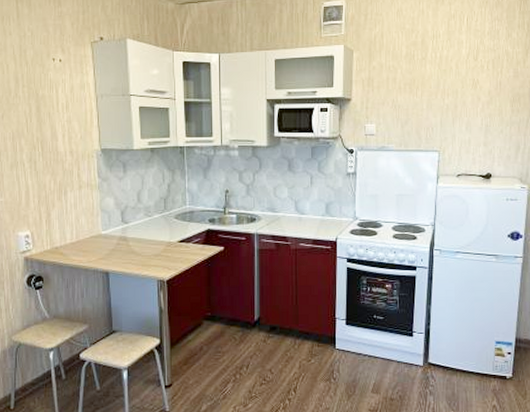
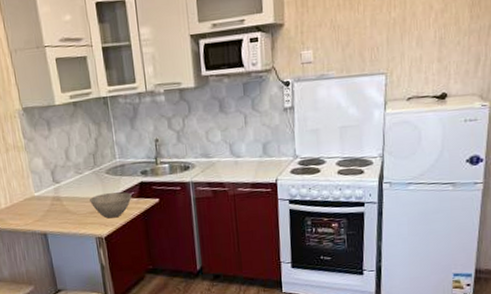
bowl: none [156,238,198,262] -> present [90,192,132,219]

